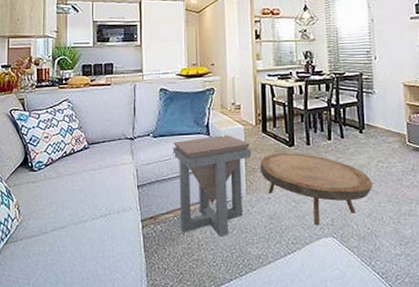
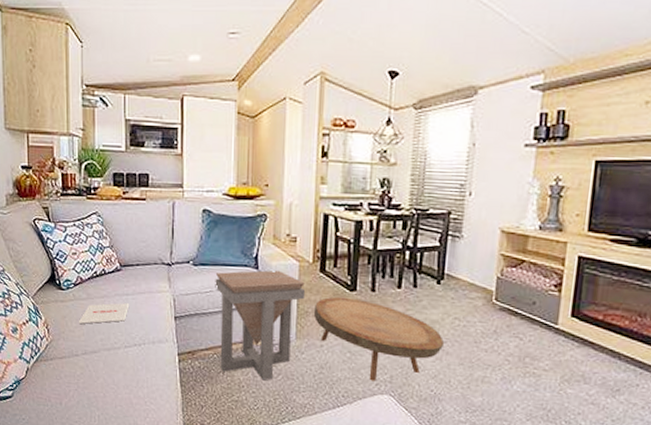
magazine: none [48,178,96,201] -> present [78,303,130,324]

